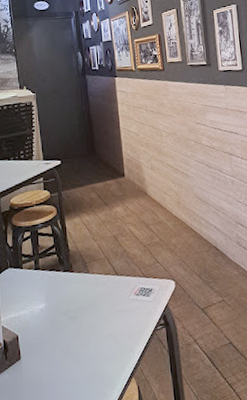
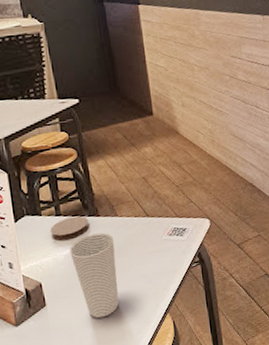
coaster: none [29,270,64,294] -> present [50,215,90,240]
cup: none [45,288,87,377] -> present [69,232,119,318]

